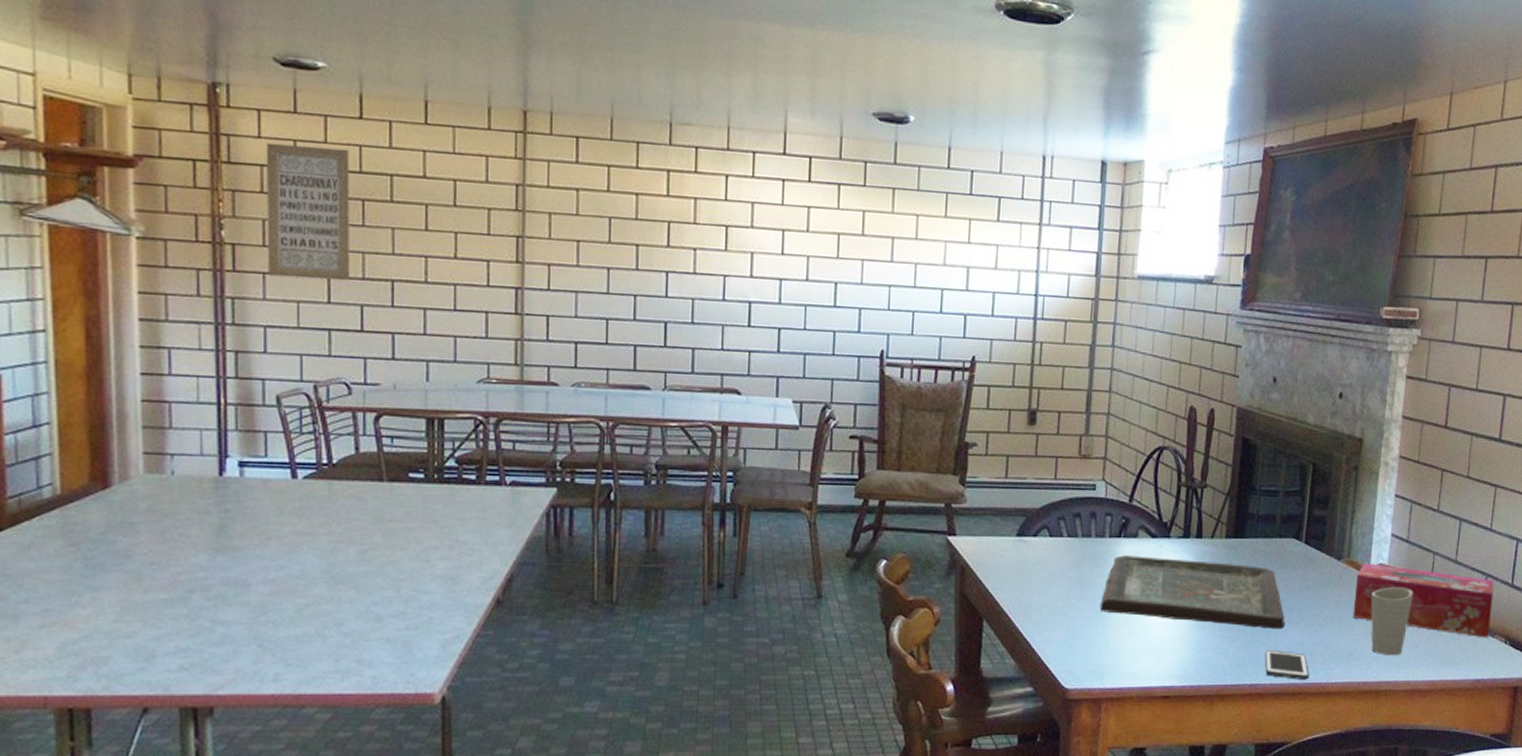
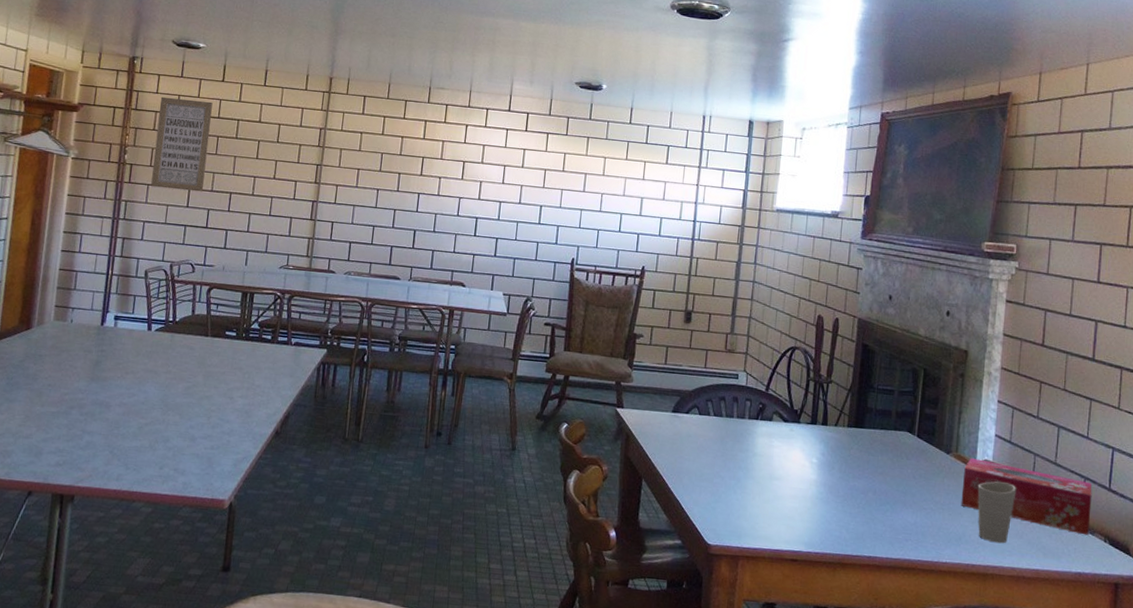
board game: present [1100,555,1285,630] -> none [739,434,900,511]
cell phone: present [1265,650,1309,680] -> none [882,527,921,557]

